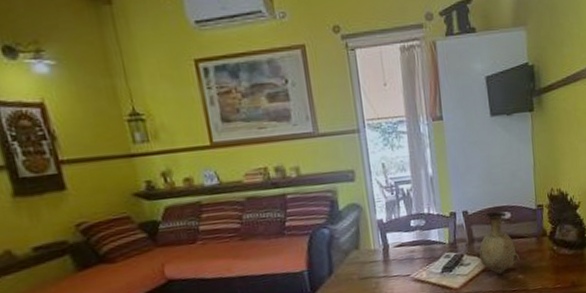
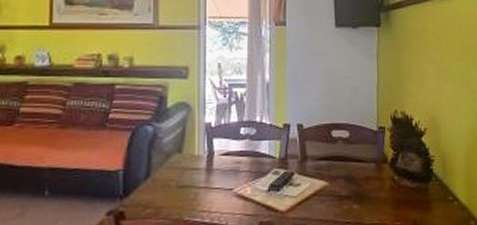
vase: present [476,211,520,275] -> none [308,128,356,202]

